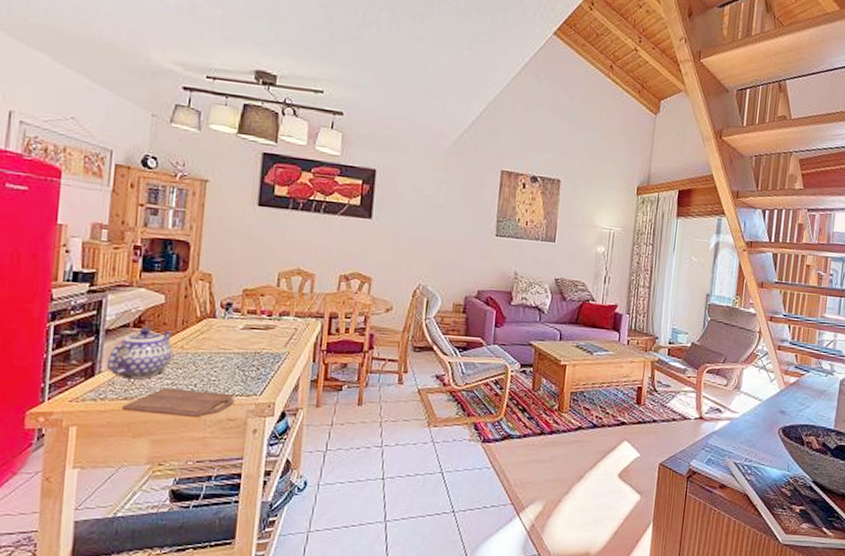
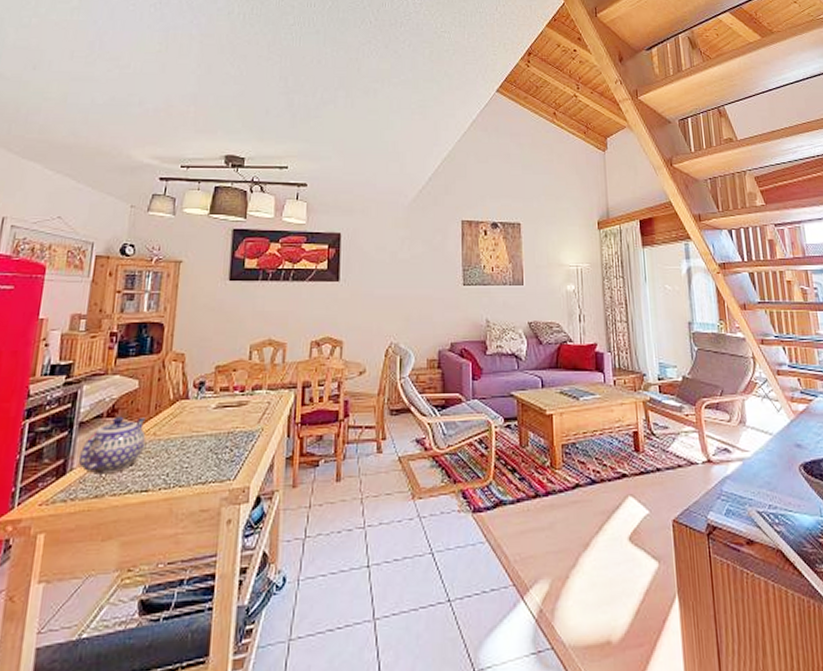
cutting board: present [121,387,234,419] -> none [91,480,207,513]

